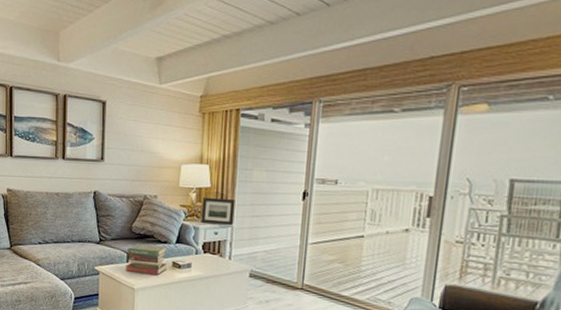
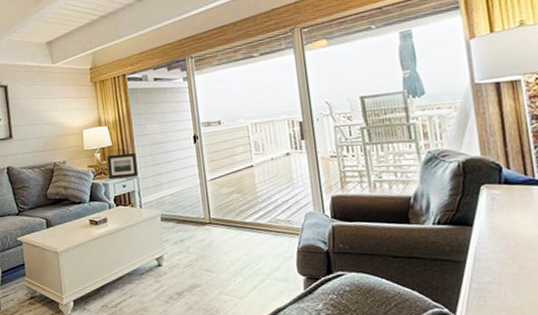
books: present [126,244,167,276] -> none [46,206,85,237]

